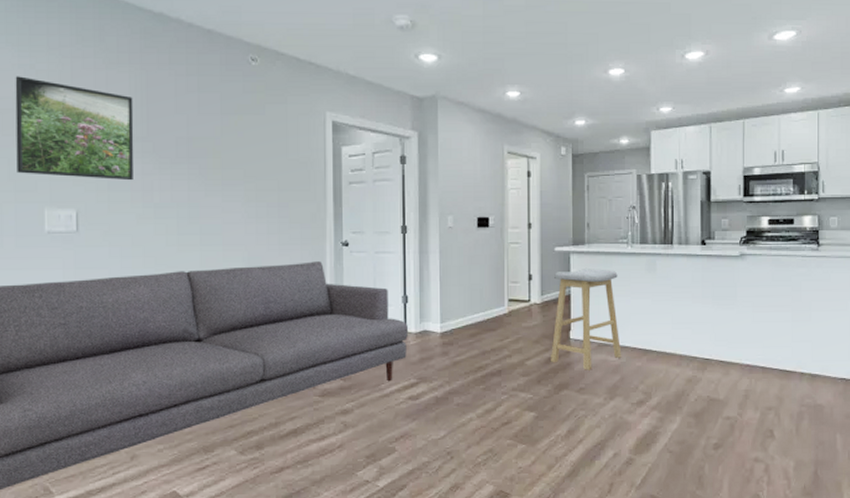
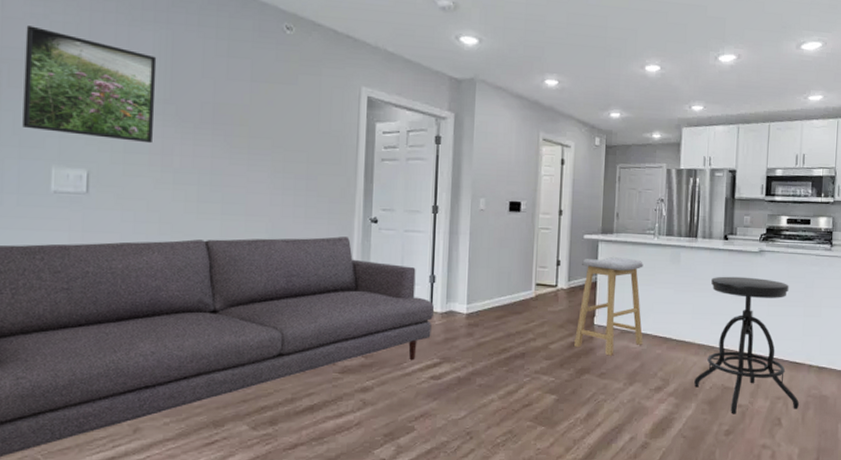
stool: none [677,282,792,427] -> present [693,276,799,414]

